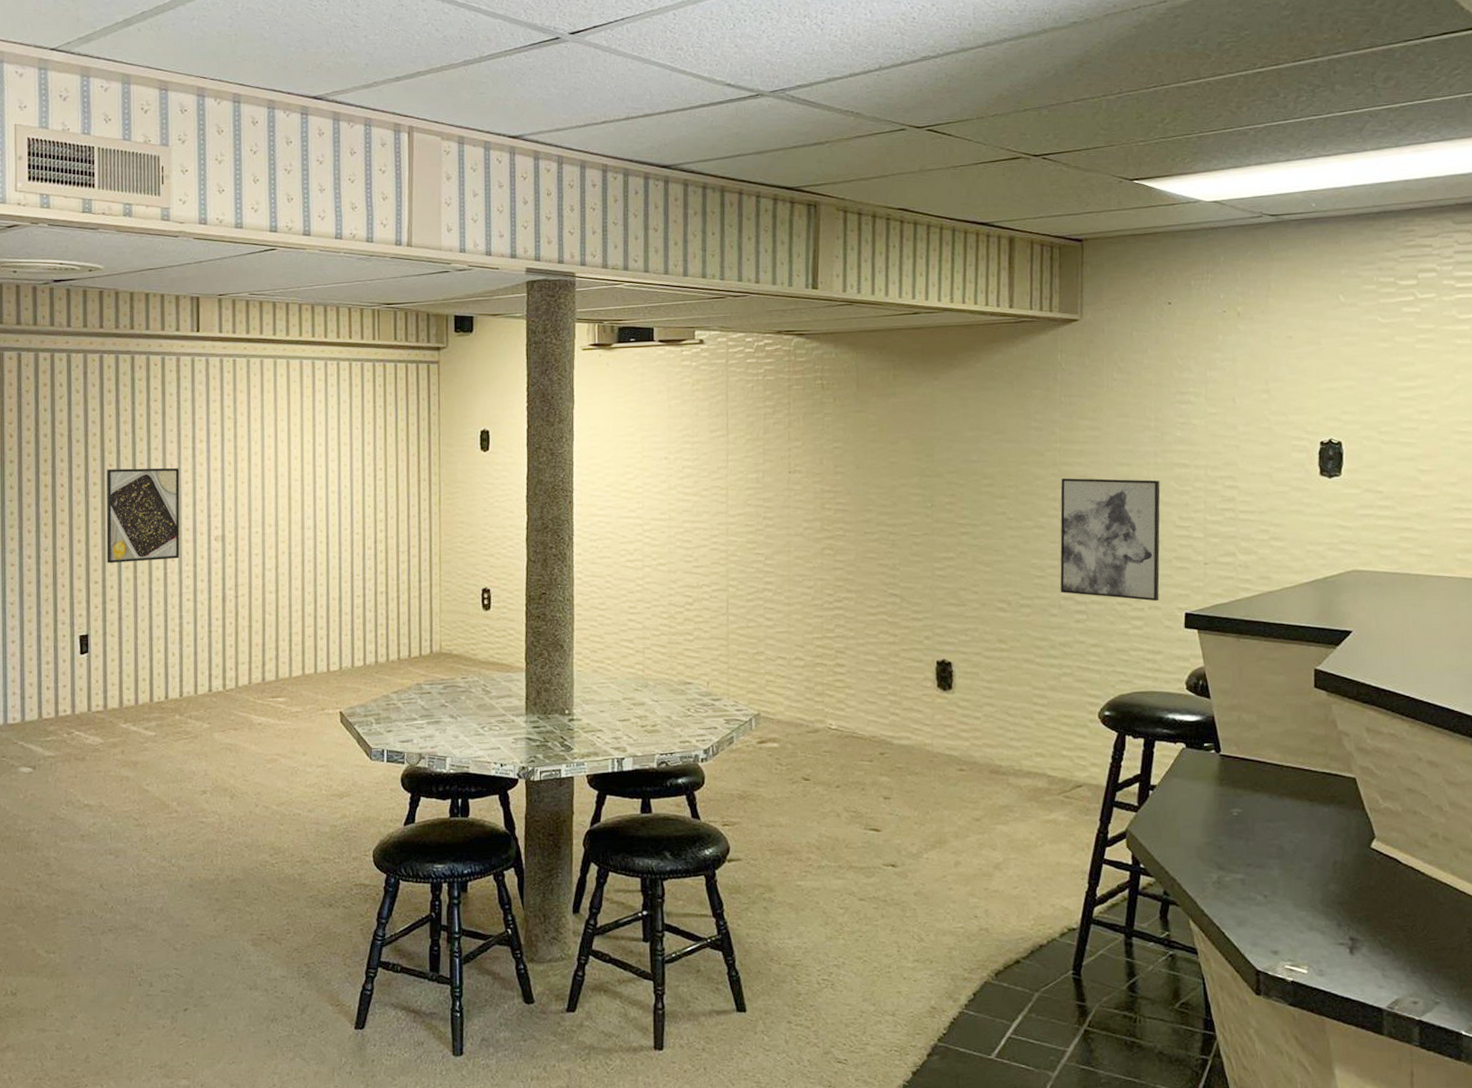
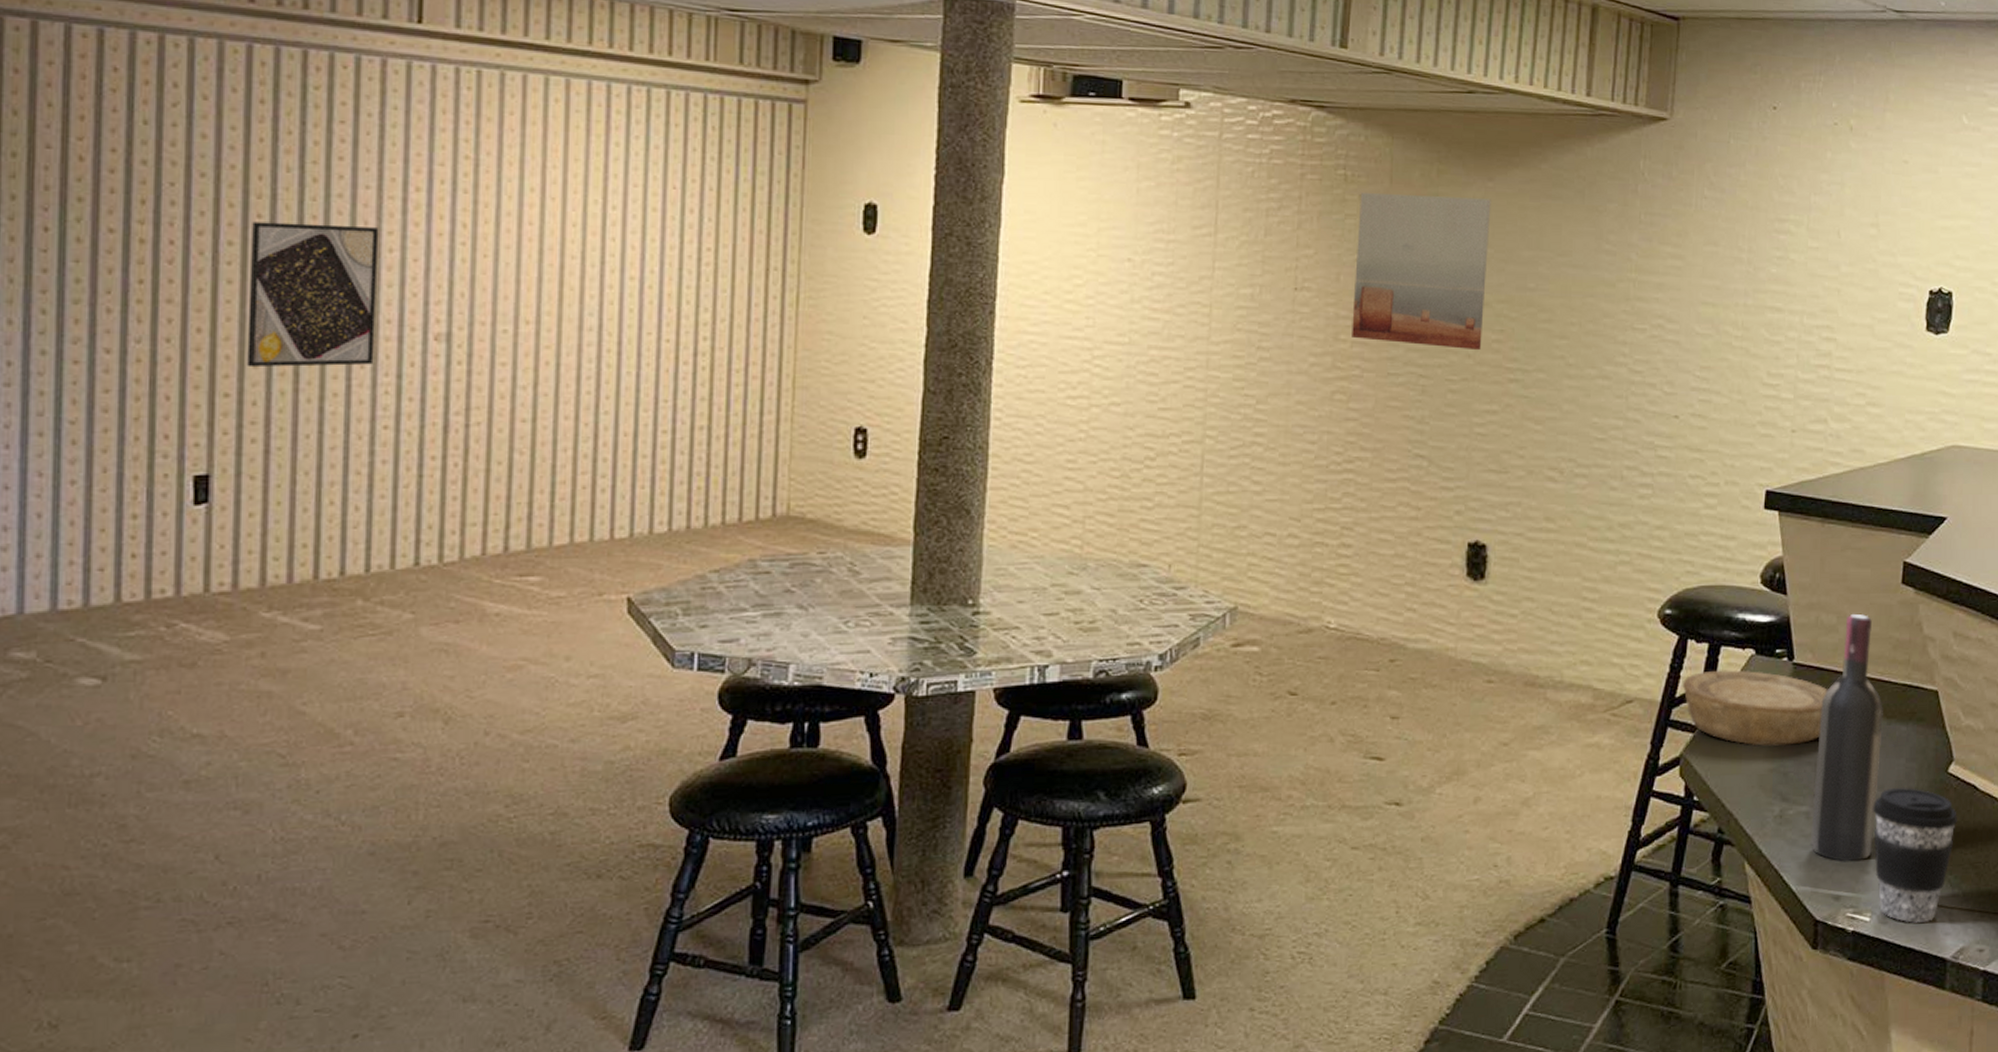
wall art: none [834,394,938,512] -> present [1352,193,1491,351]
wall art: present [1060,478,1160,602] -> none [1623,317,1749,475]
bowl: none [1123,760,1253,824] -> present [1682,670,1828,746]
wine bottle: none [1247,714,1306,922] -> present [1811,614,1883,862]
coffee cup: none [1302,859,1384,976] -> present [1873,787,1959,923]

